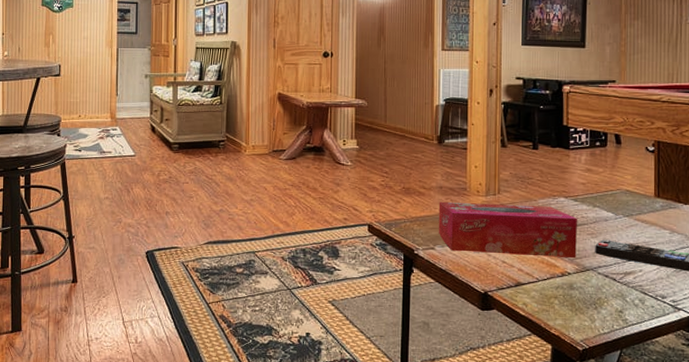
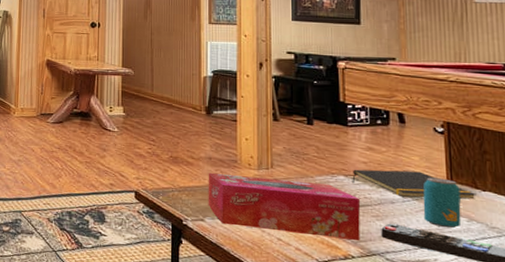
notepad: none [571,189,679,215] -> present [352,169,476,200]
beverage can: none [632,194,665,241] -> present [423,177,461,229]

